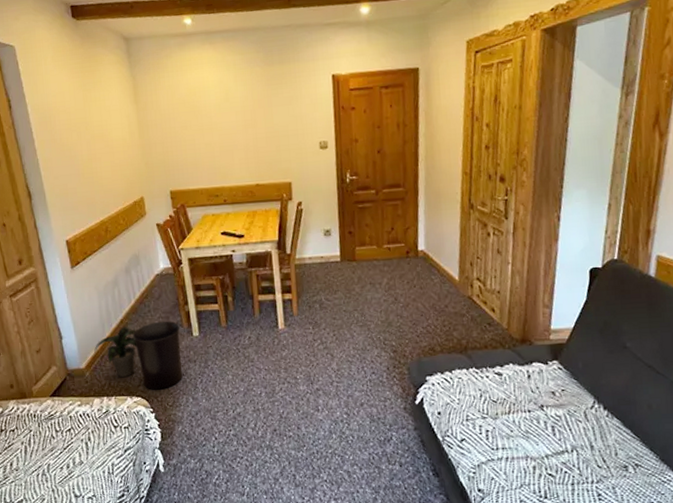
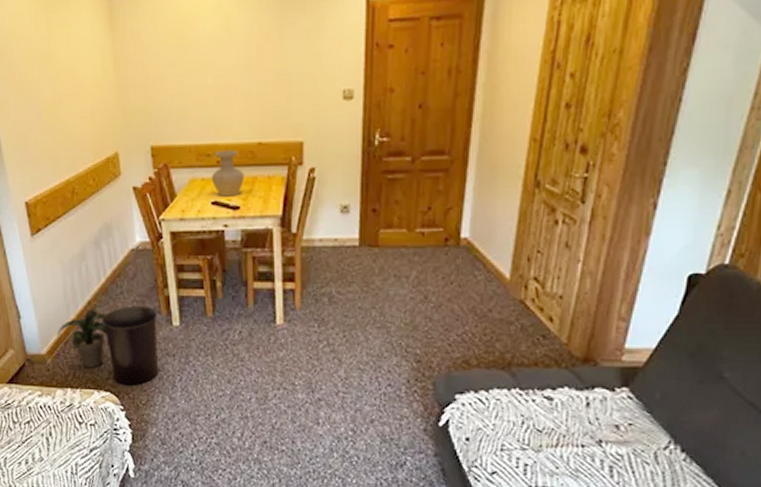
vase: none [220,190,247,228] -> present [211,150,244,197]

